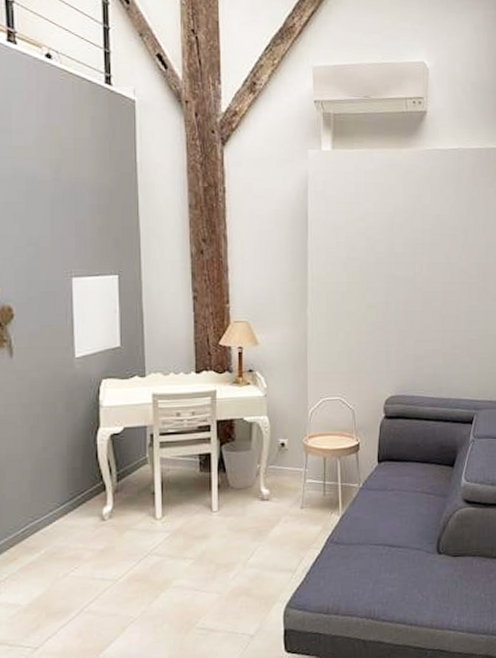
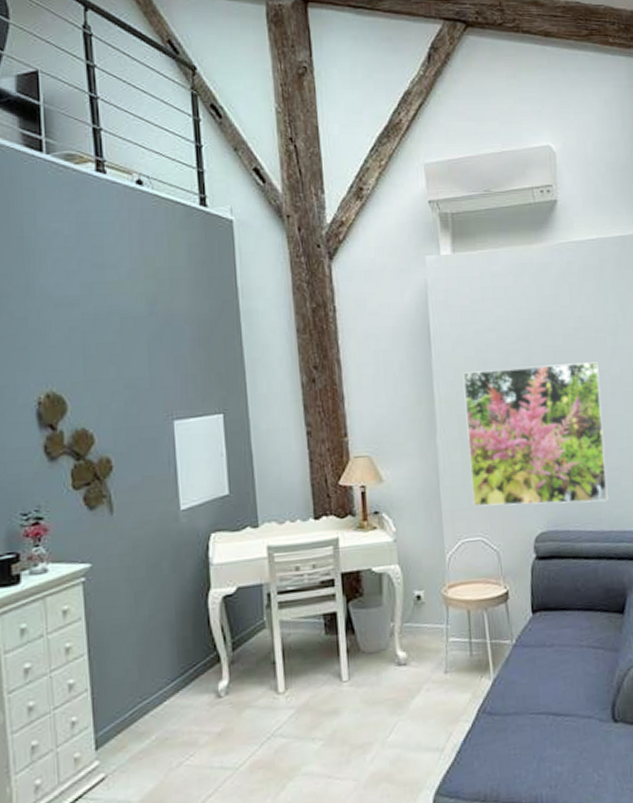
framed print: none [333,254,450,374] -> present [462,362,609,507]

